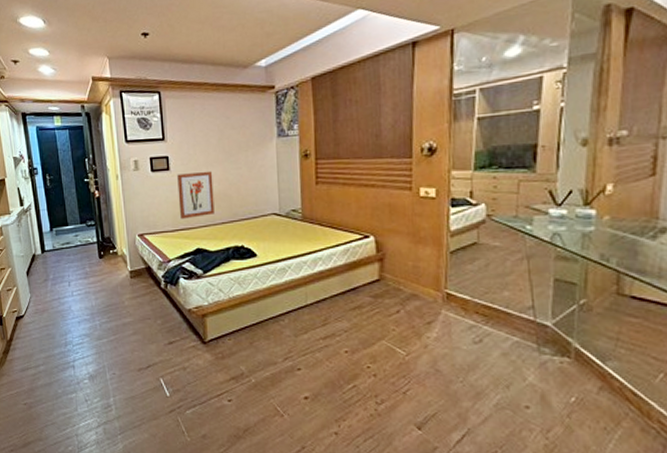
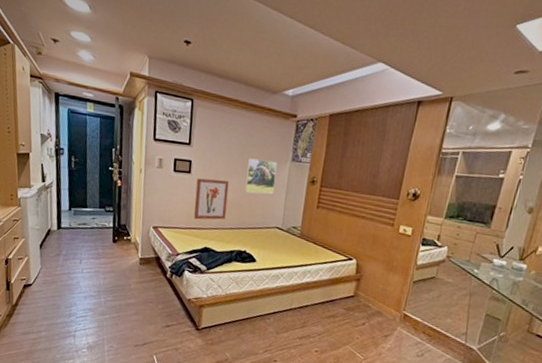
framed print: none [228,140,264,181] -> present [245,158,278,194]

